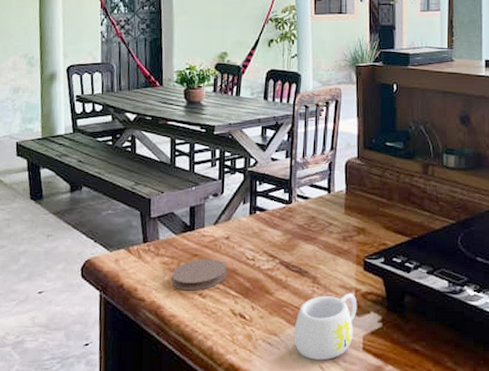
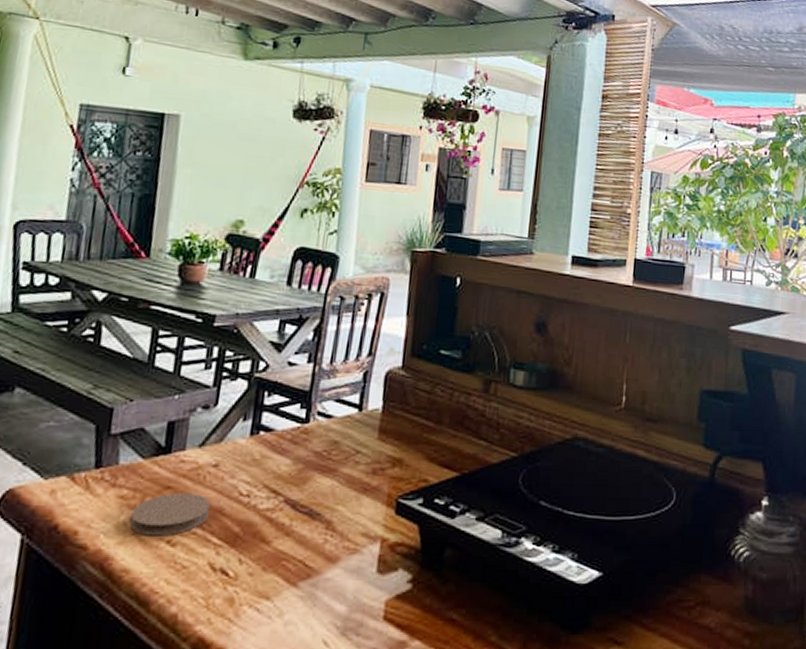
mug: present [294,293,357,360] -> none [292,543,382,632]

